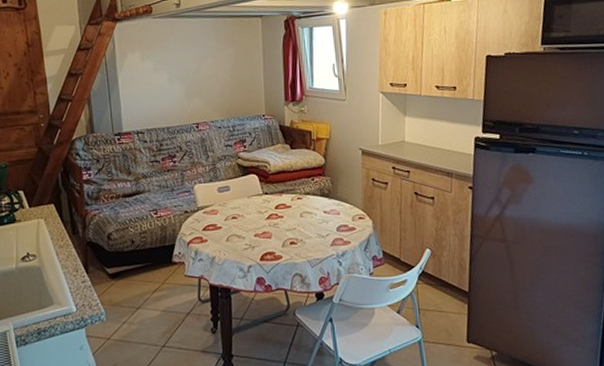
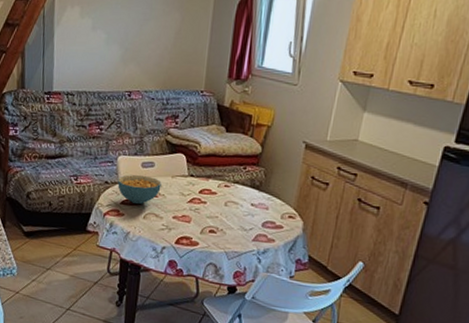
cereal bowl: none [197,199,239,228] -> present [118,175,162,204]

